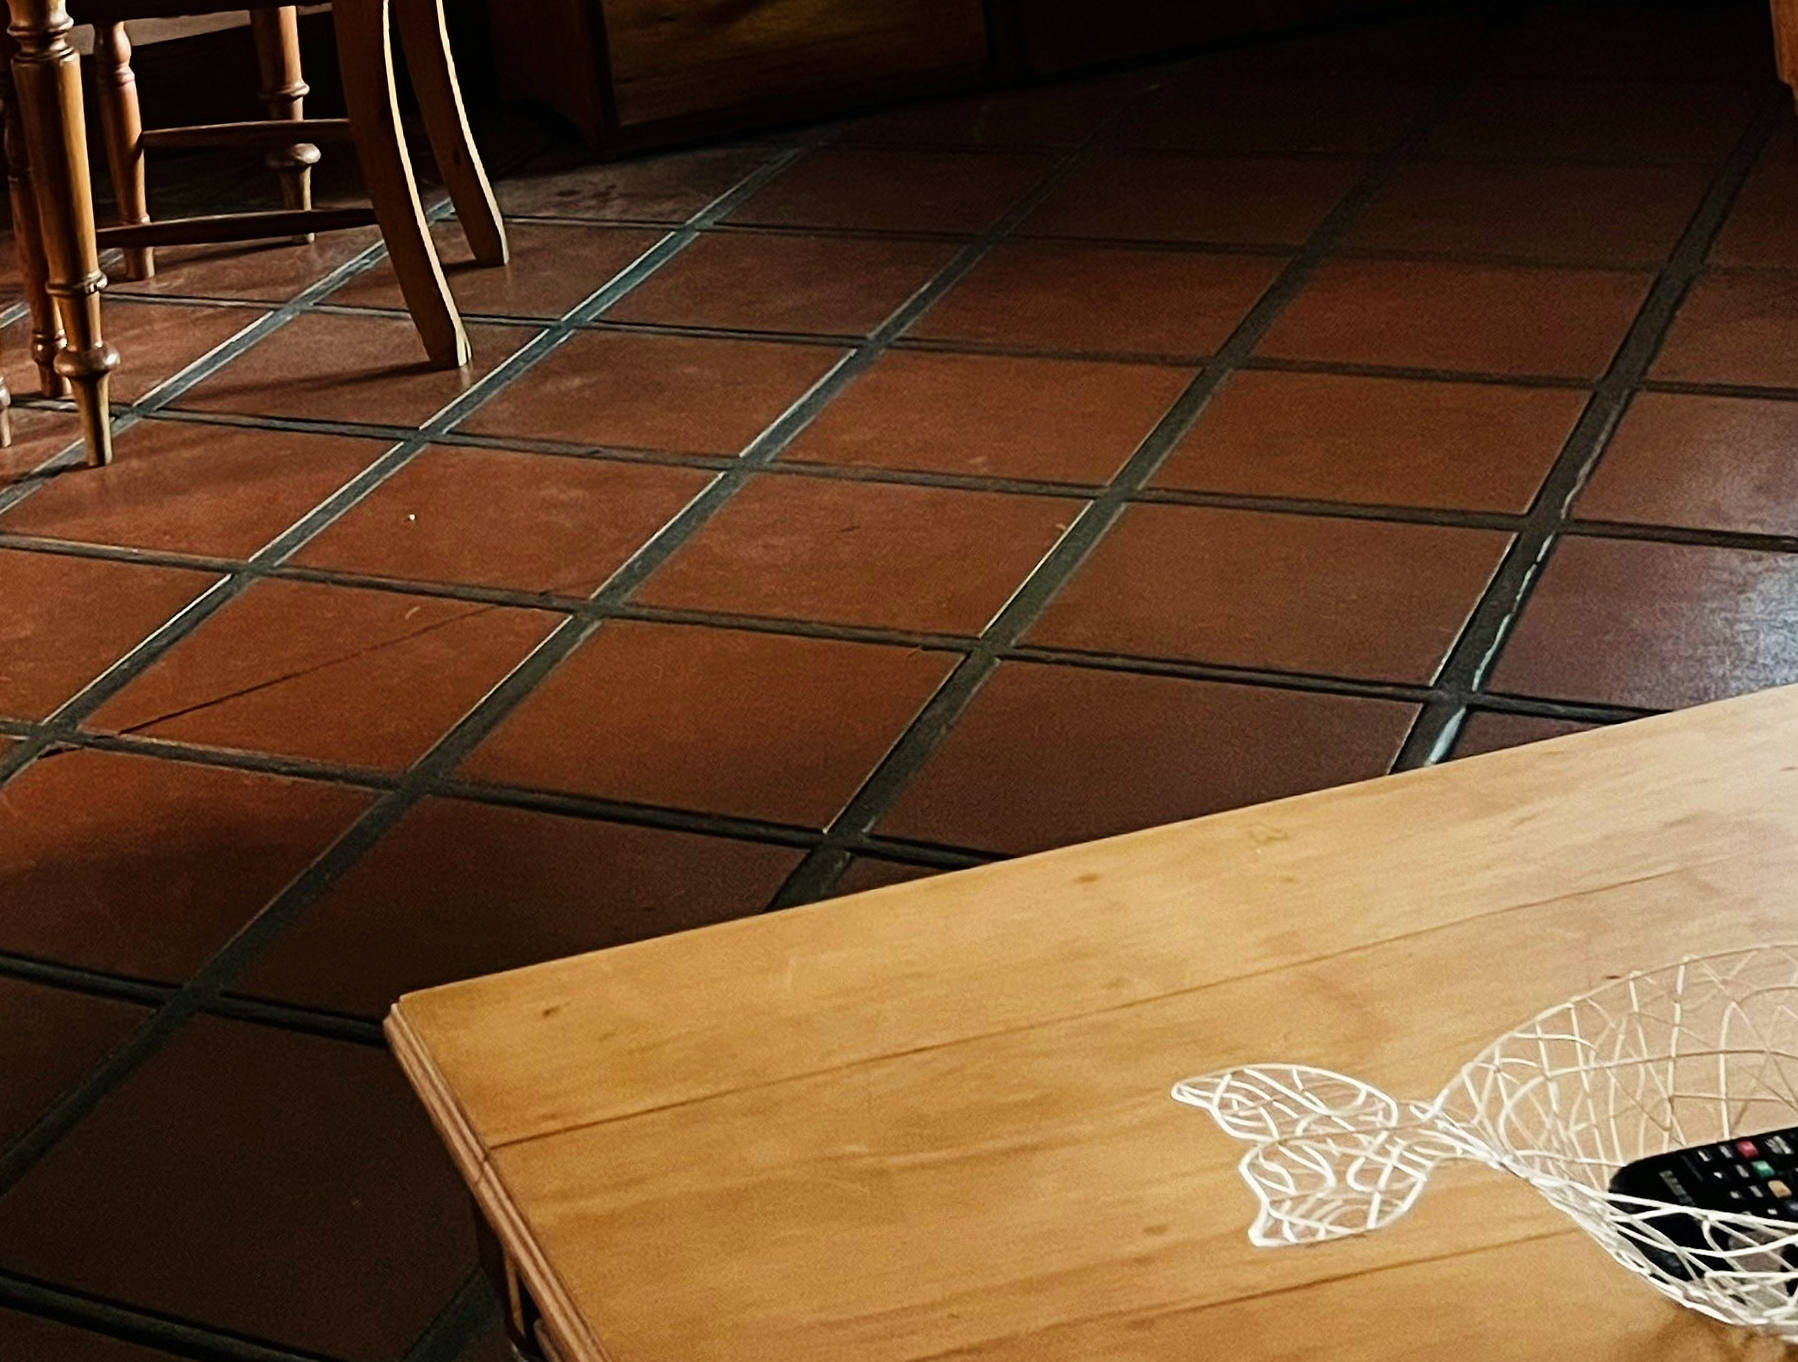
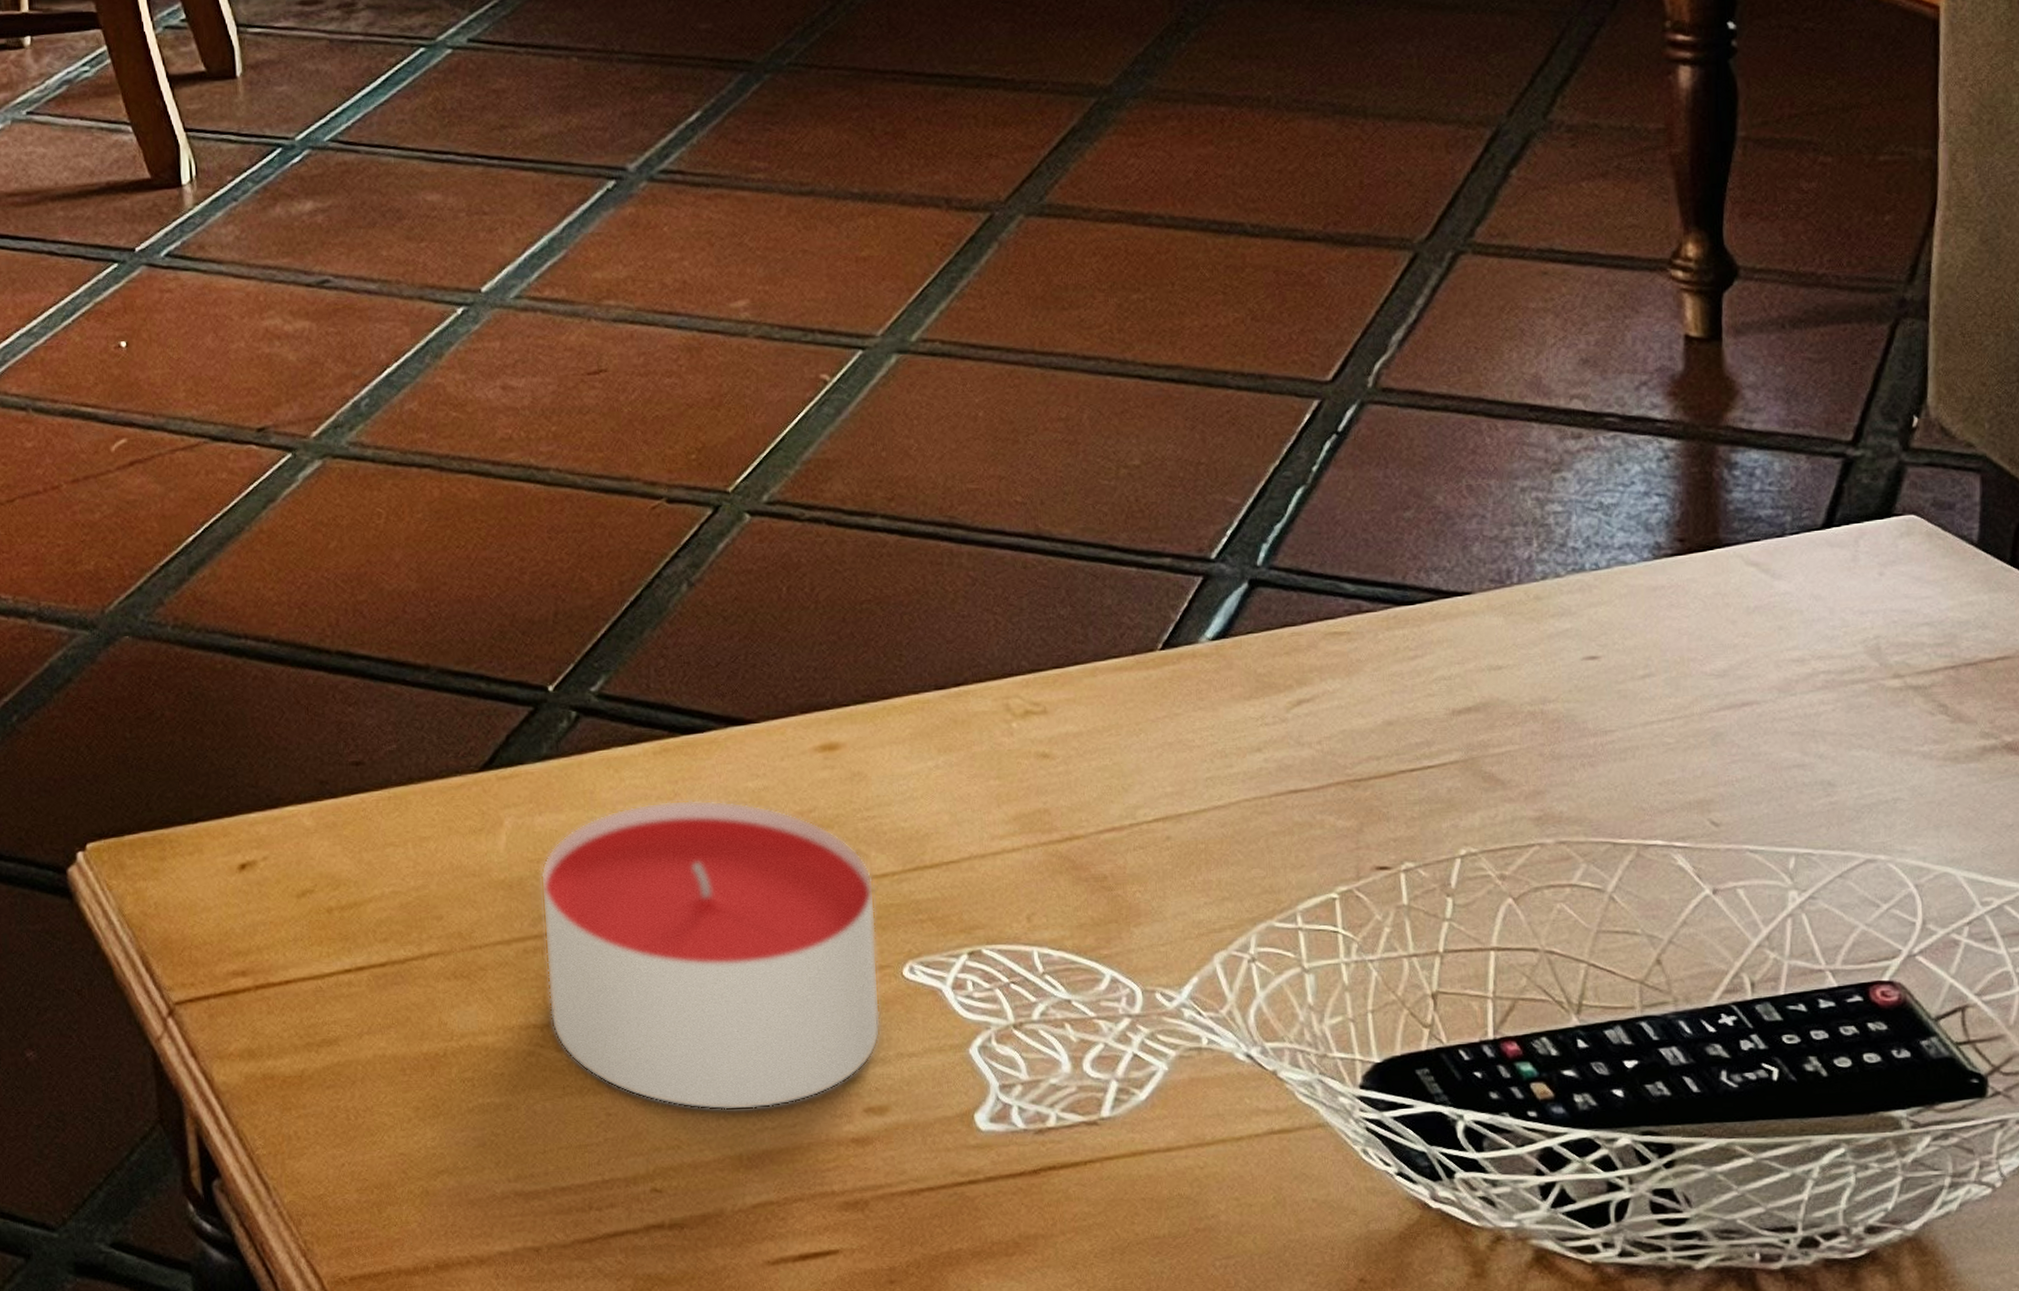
candle: none [826,933,1155,1235] -> present [540,799,881,1111]

